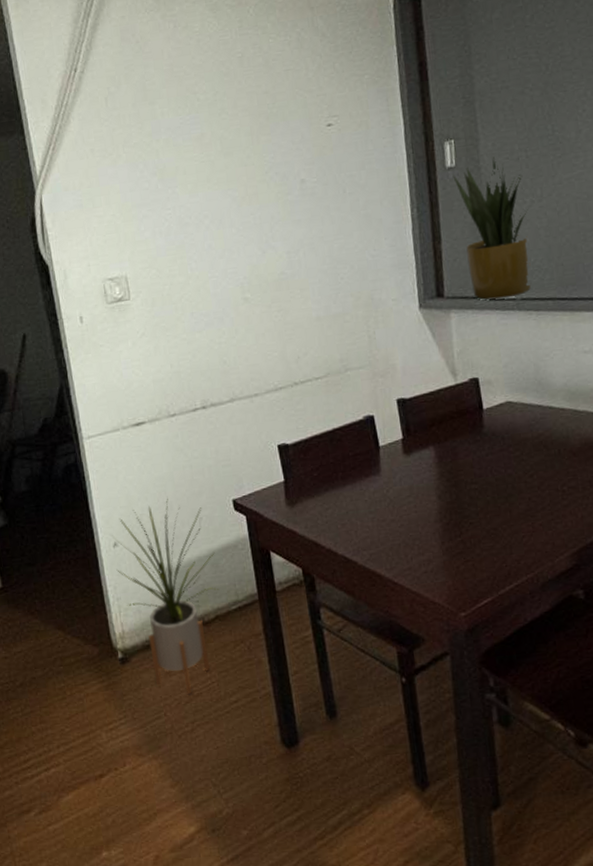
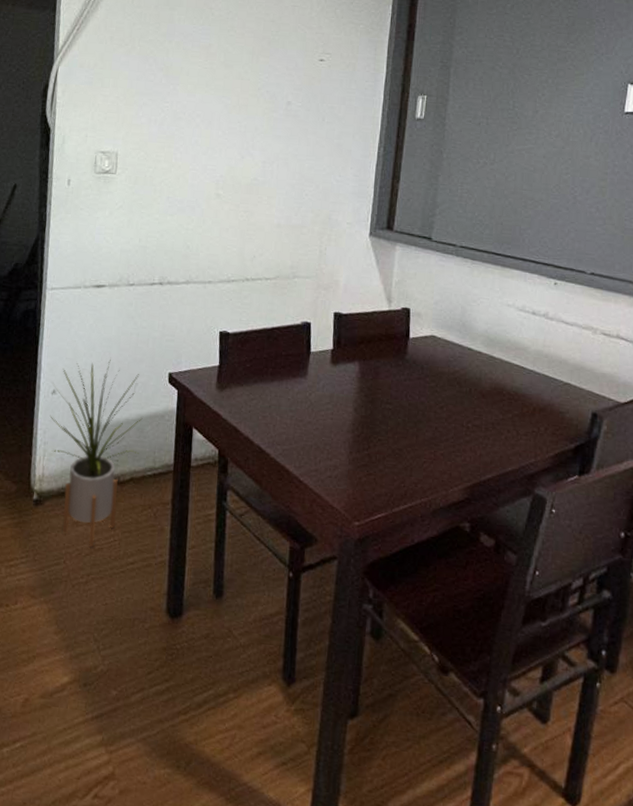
planter: present [452,156,532,300] -> none [419,117,481,243]

